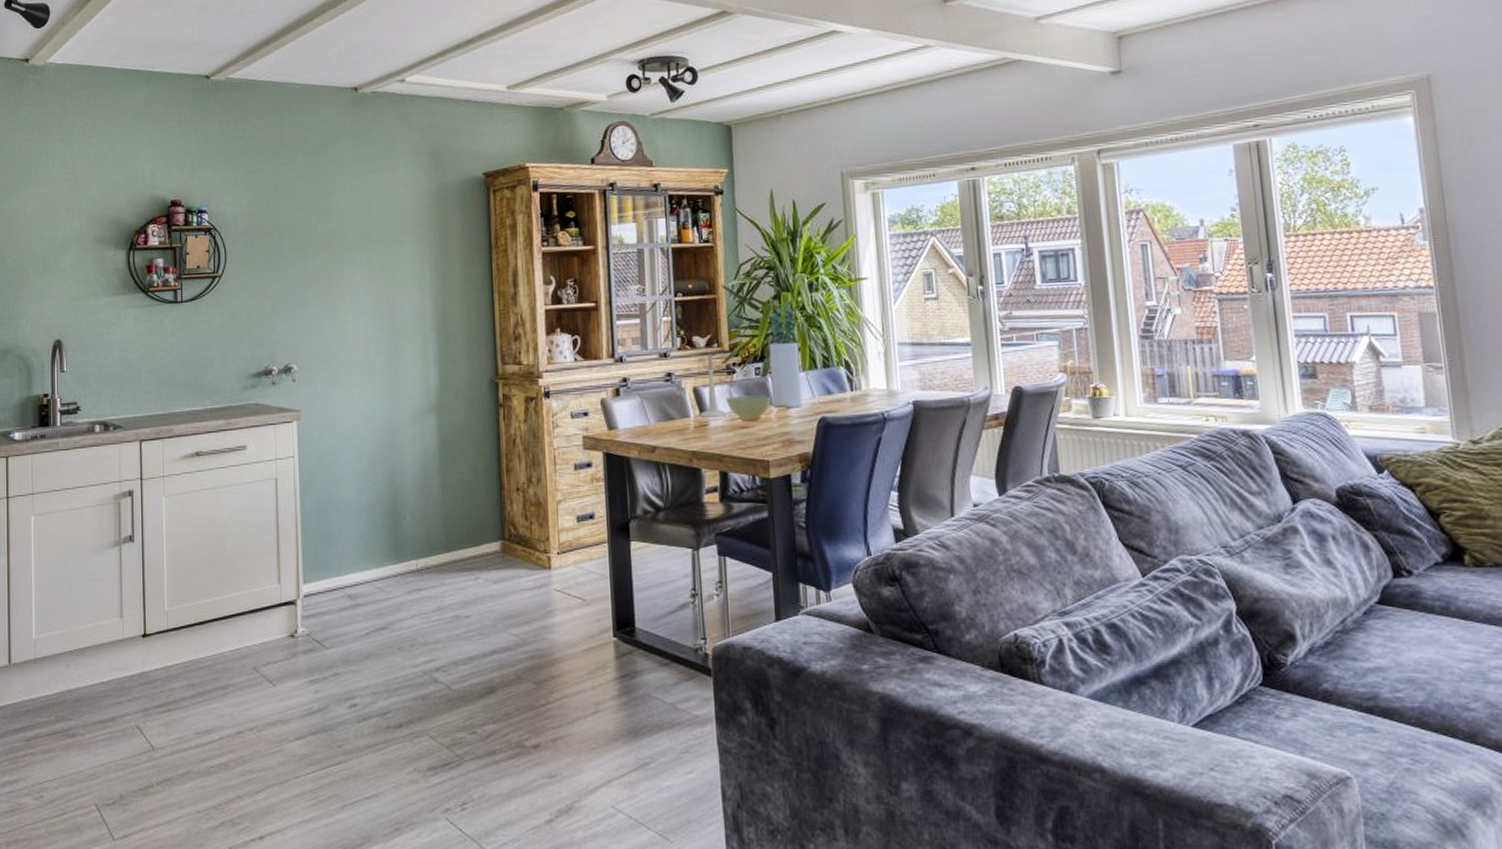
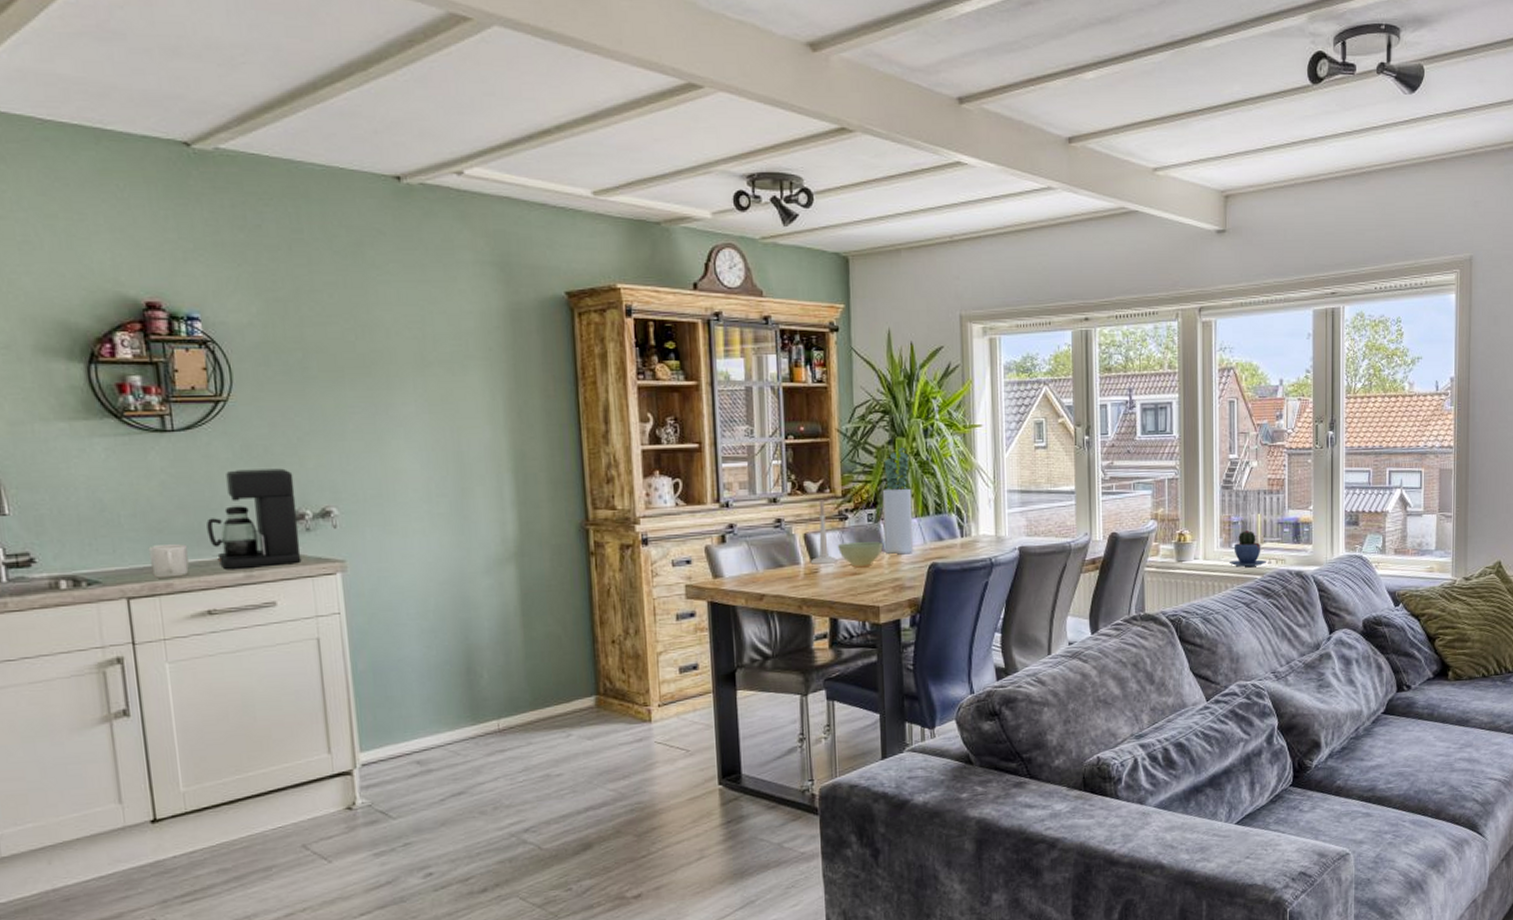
mug: none [158,395,186,424] -> present [148,544,189,578]
coffee maker: none [200,331,268,418] -> present [206,468,302,570]
potted cactus: none [1156,384,1203,425] -> present [1228,530,1266,567]

